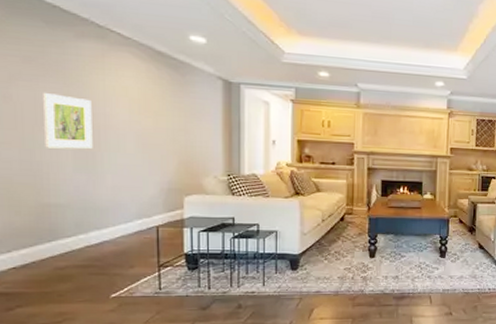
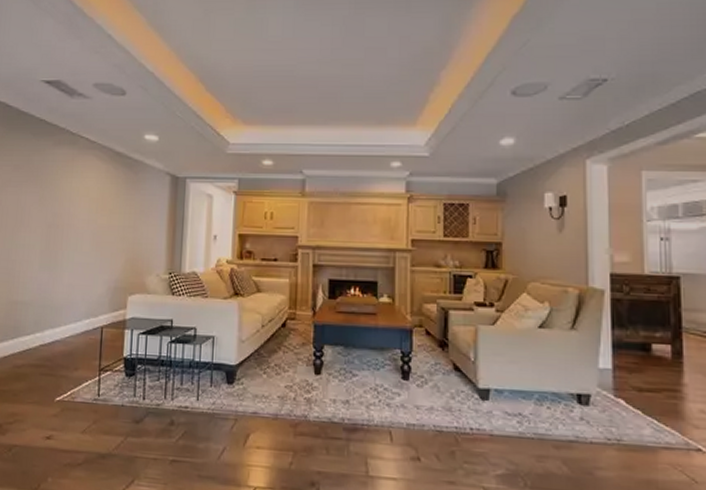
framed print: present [43,92,93,149] -> none [20,196,60,248]

